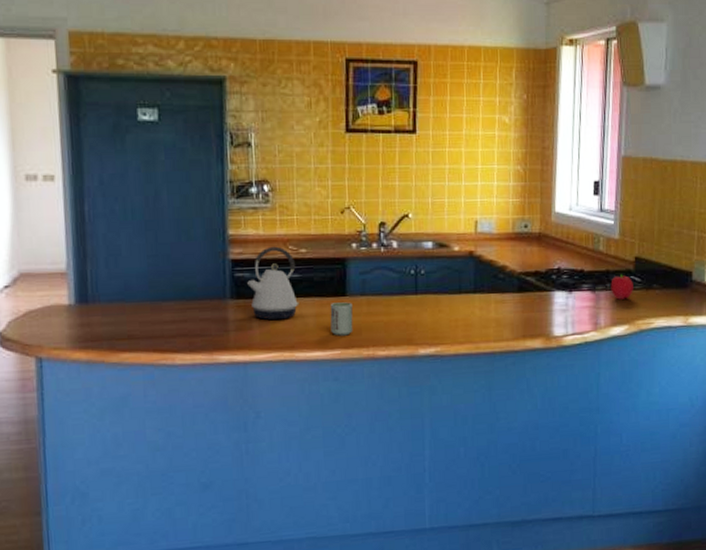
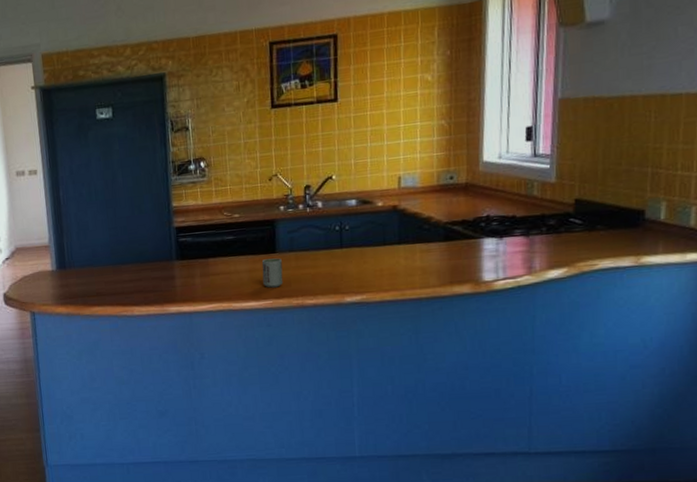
kettle: present [247,246,299,321] -> none [190,213,235,277]
fruit: present [611,274,633,300] -> none [546,217,573,243]

